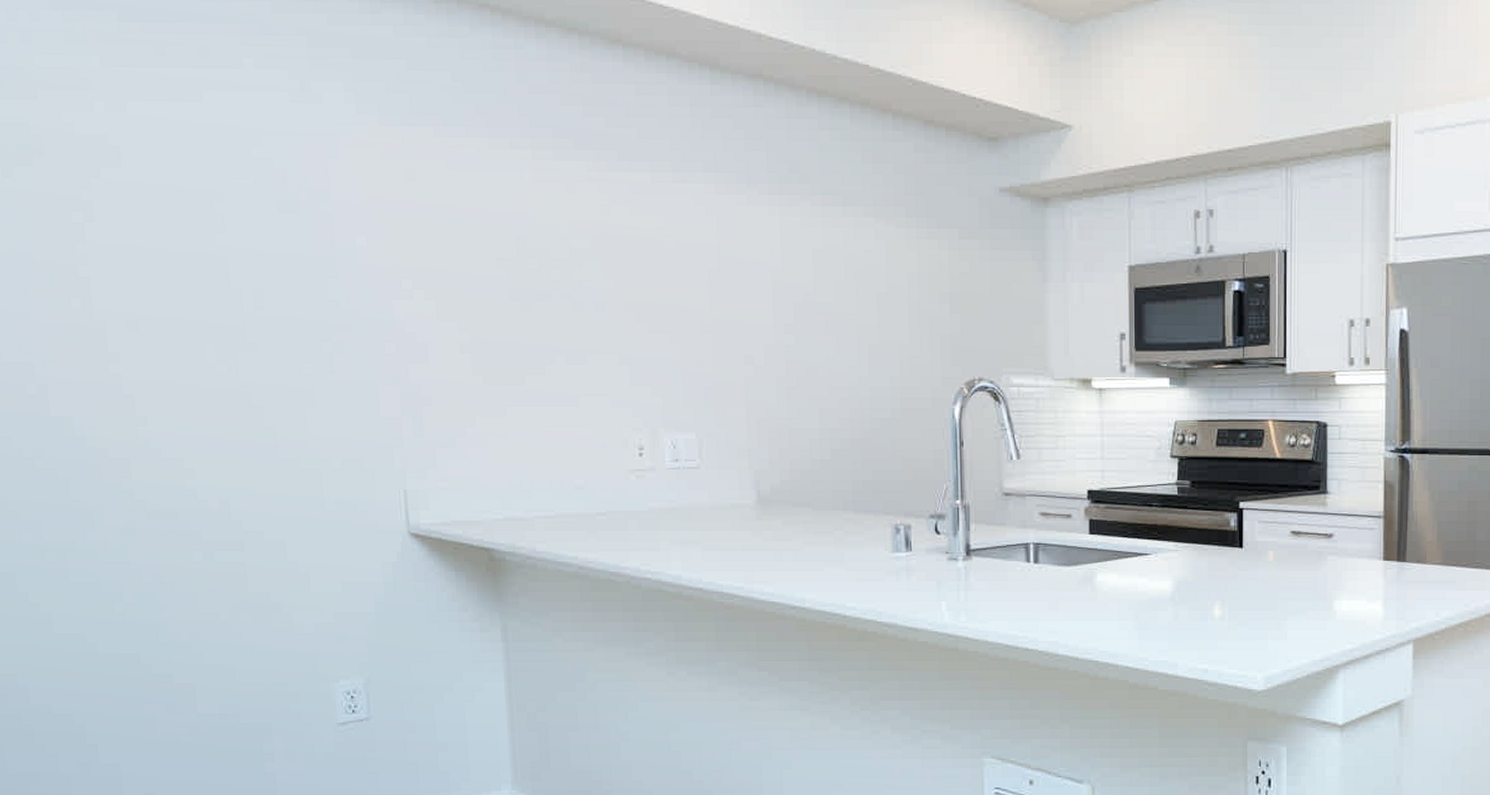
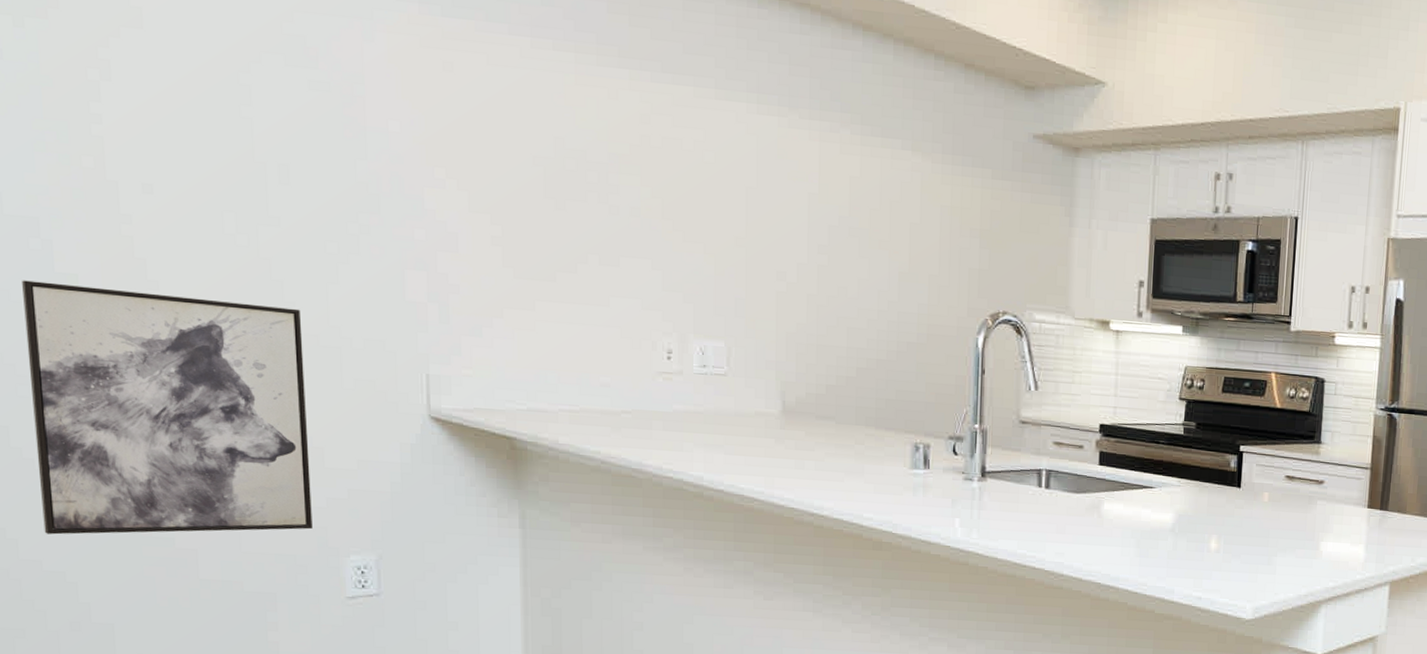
wall art: none [21,426,302,678] -> present [22,280,313,535]

